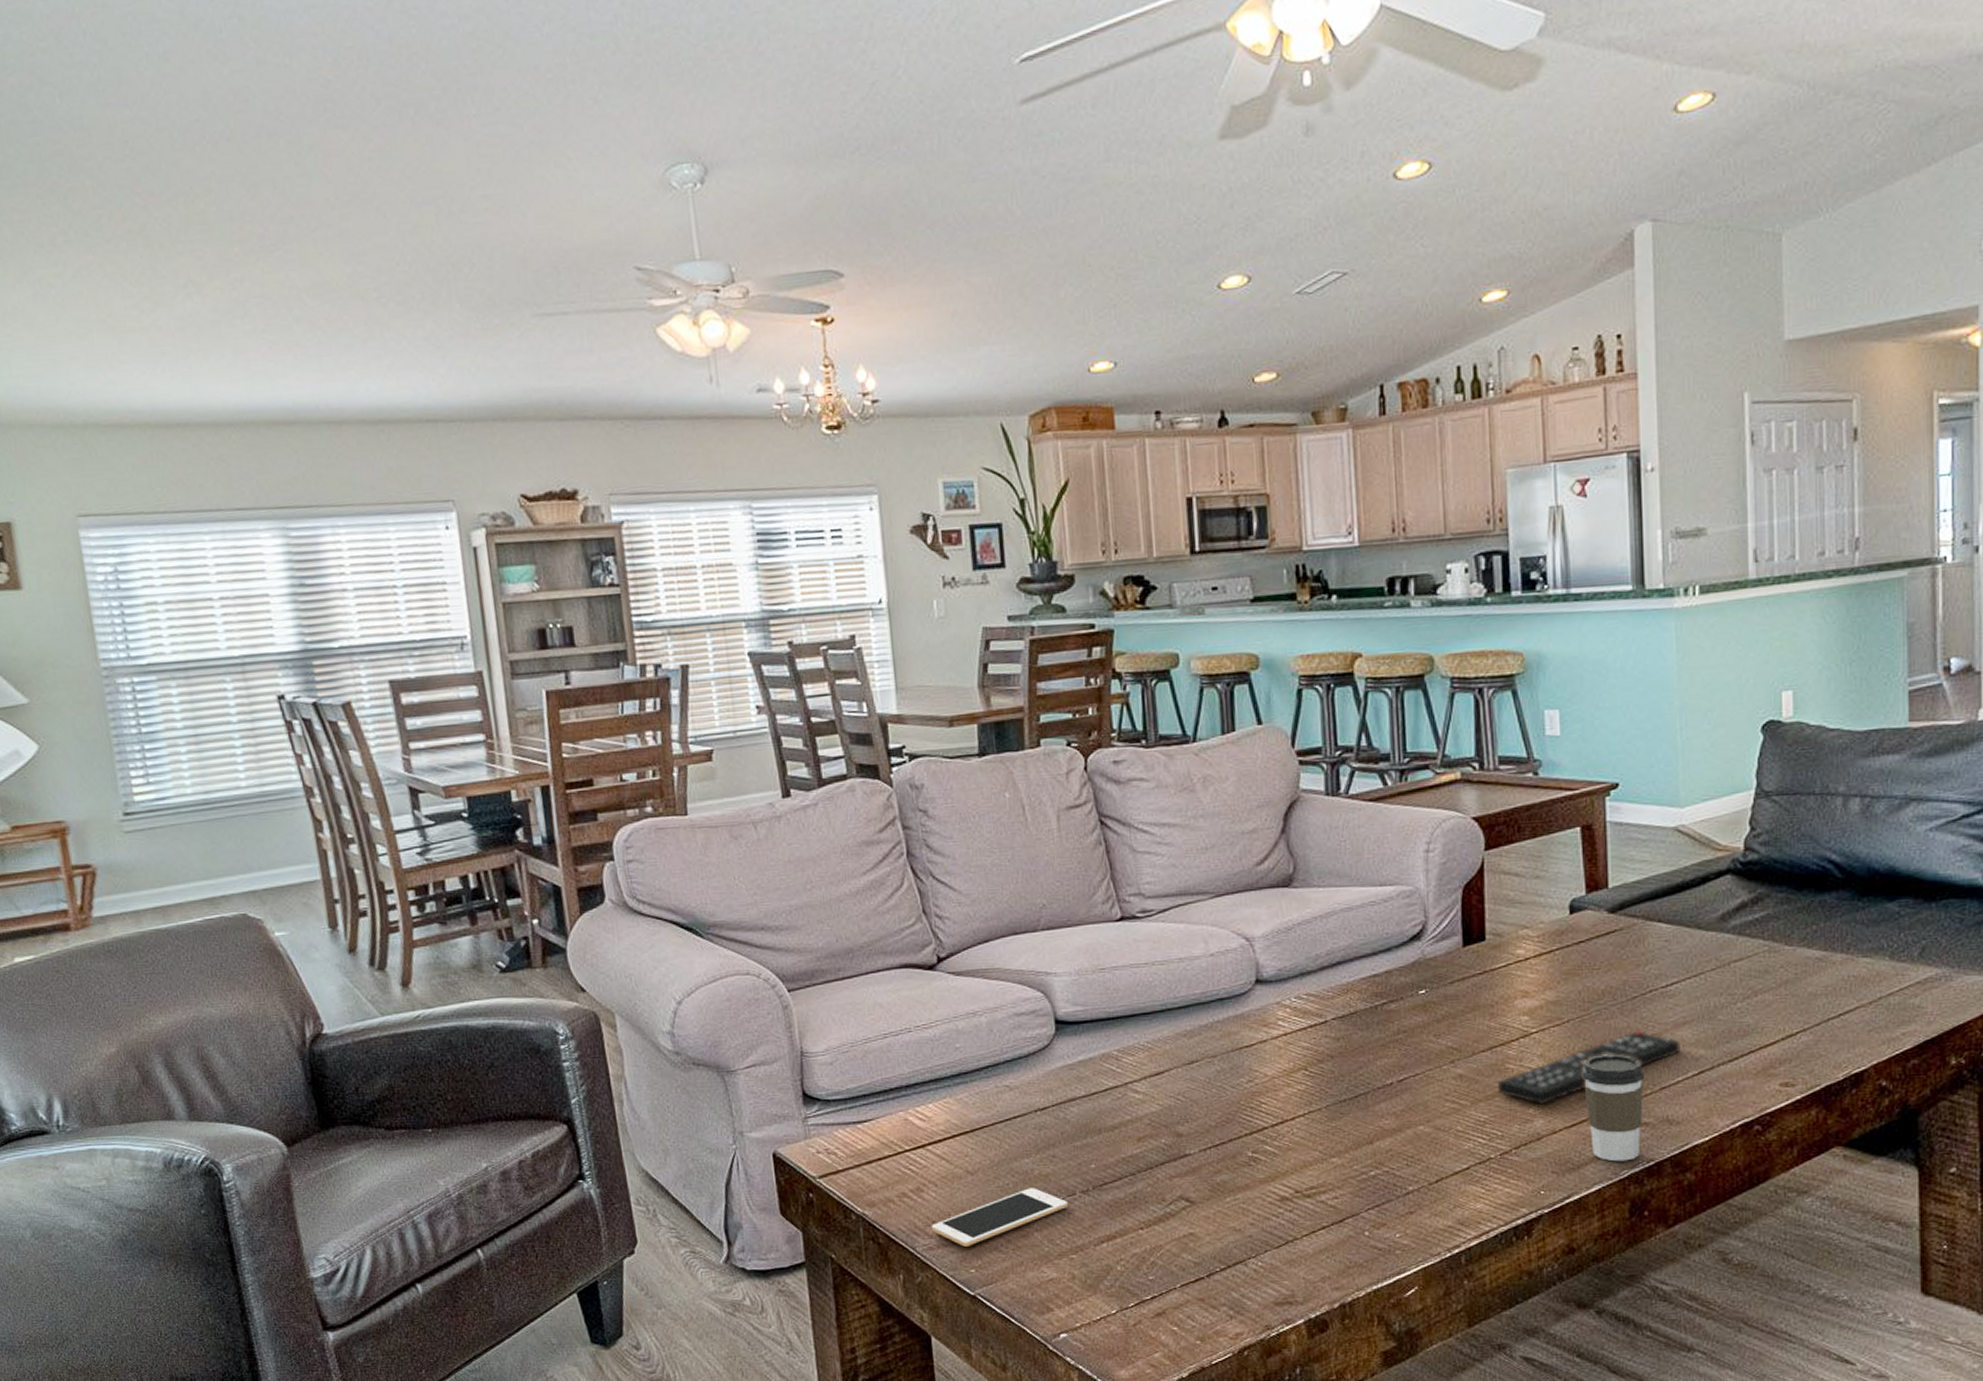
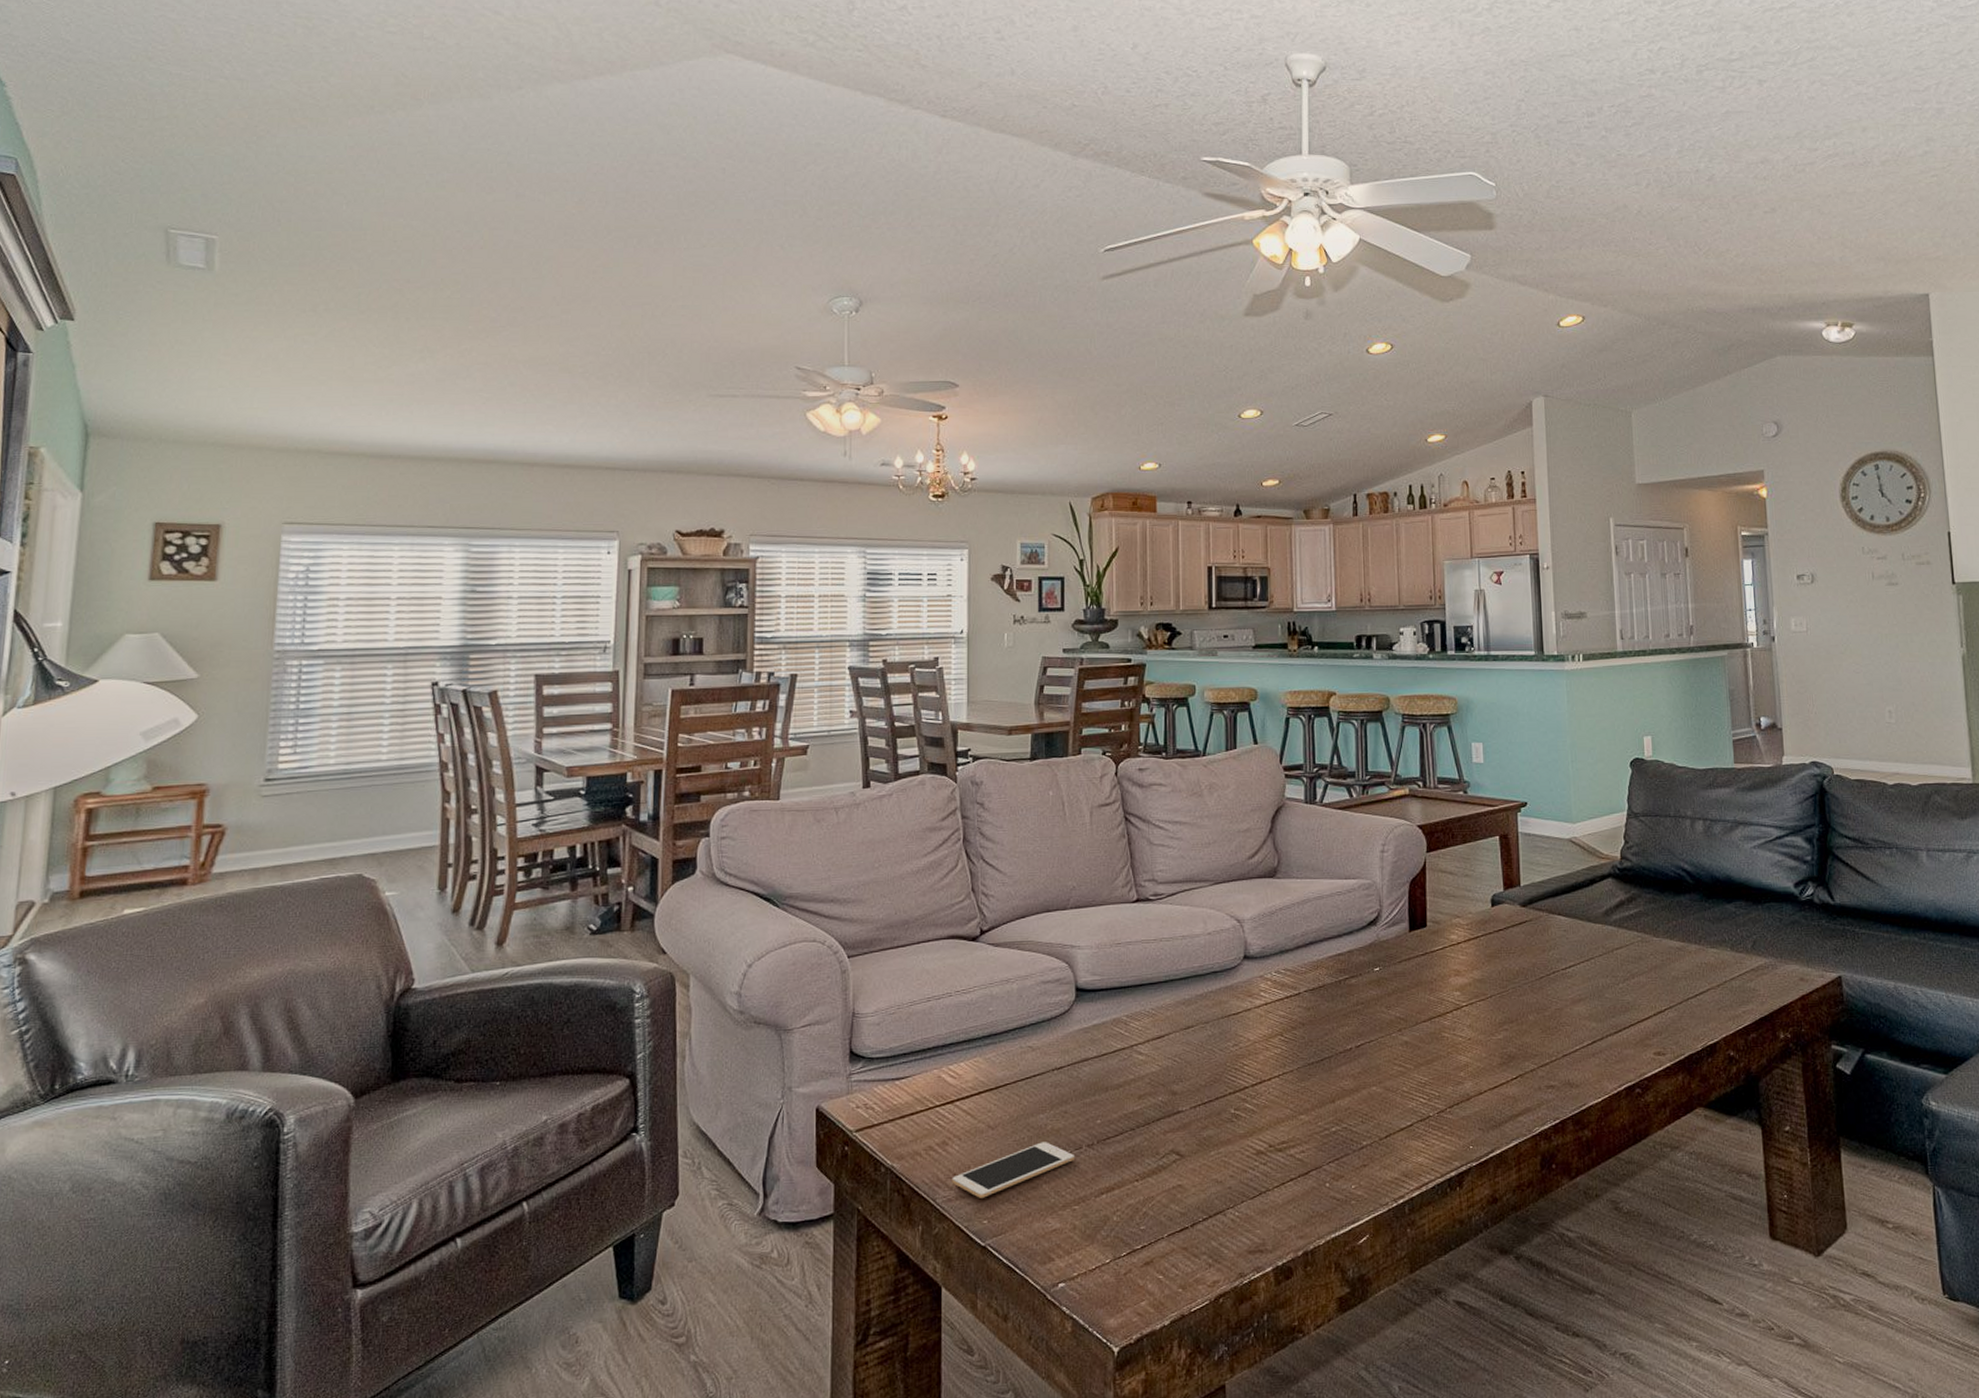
remote control: present [1498,1031,1681,1105] -> none [1436,1006,1578,1069]
coffee cup: present [1581,1054,1645,1162] -> none [1501,1025,1551,1120]

